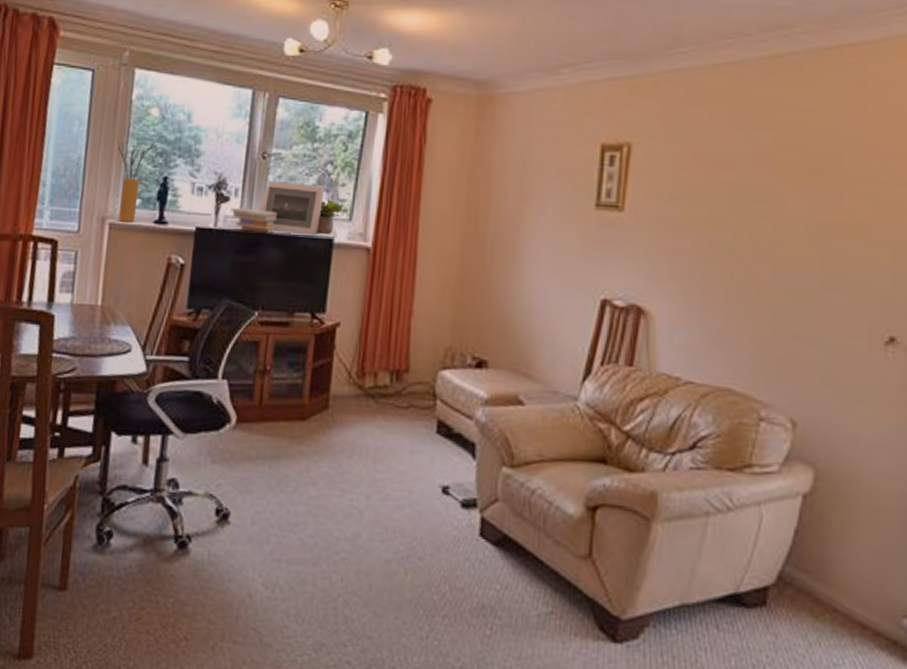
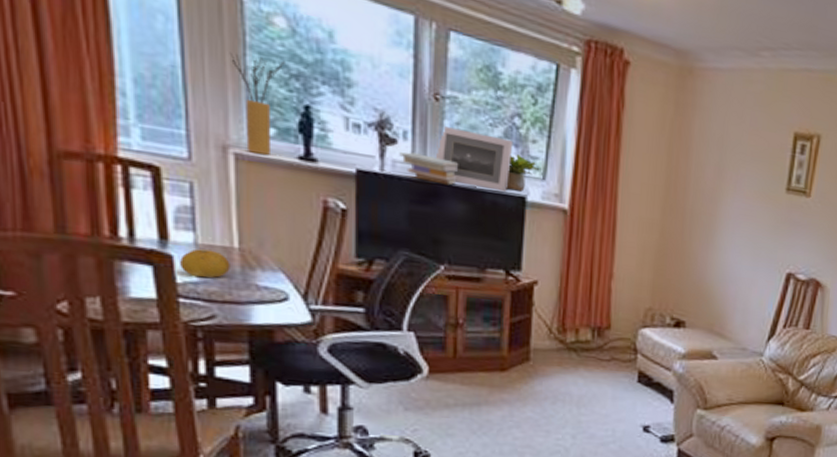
fruit: none [58,308,93,334] -> present [180,249,231,278]

